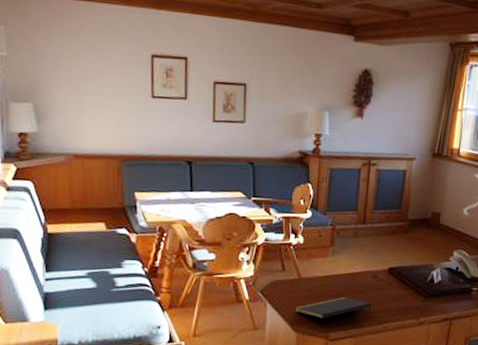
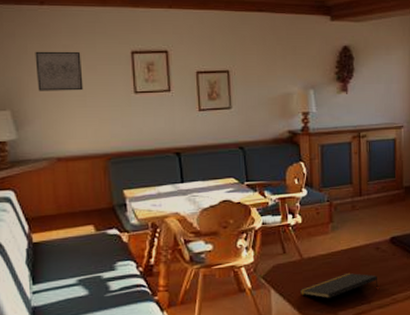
wall art: none [58,46,103,90] -> present [35,51,83,91]

